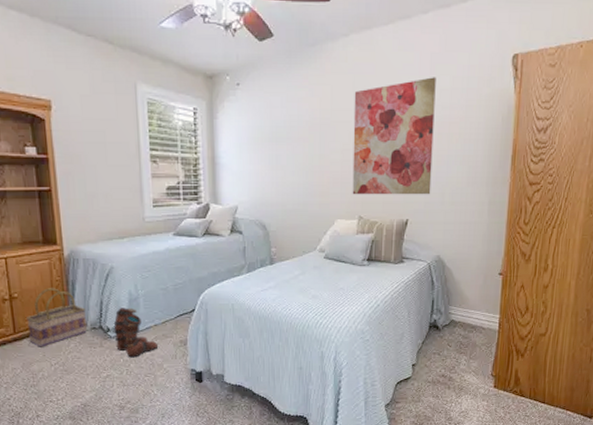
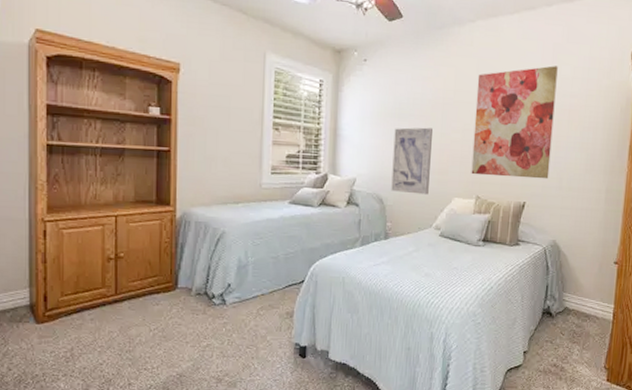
basket: present [26,288,87,347] -> none [130,249,193,311]
boots: present [113,307,159,358] -> none [219,274,264,328]
wall art: none [273,150,311,218] -> present [391,127,433,195]

